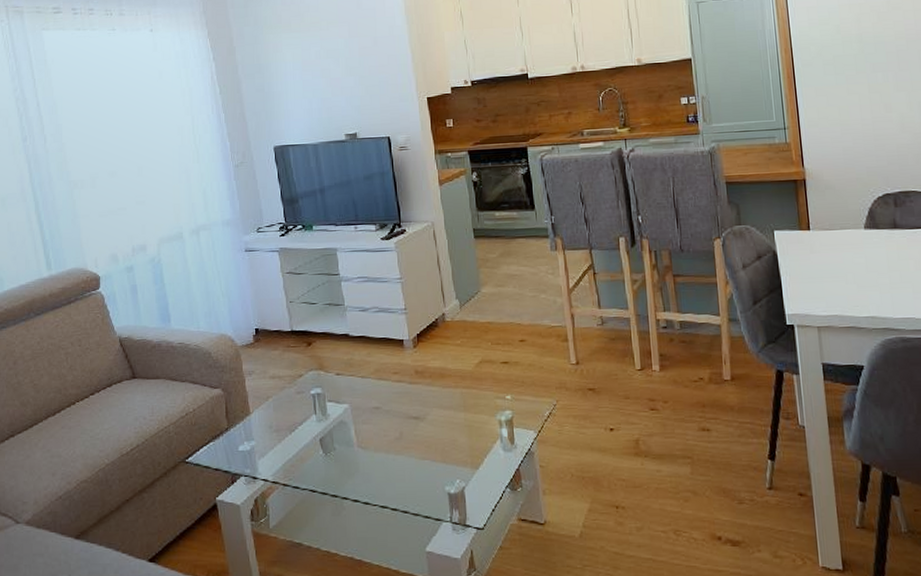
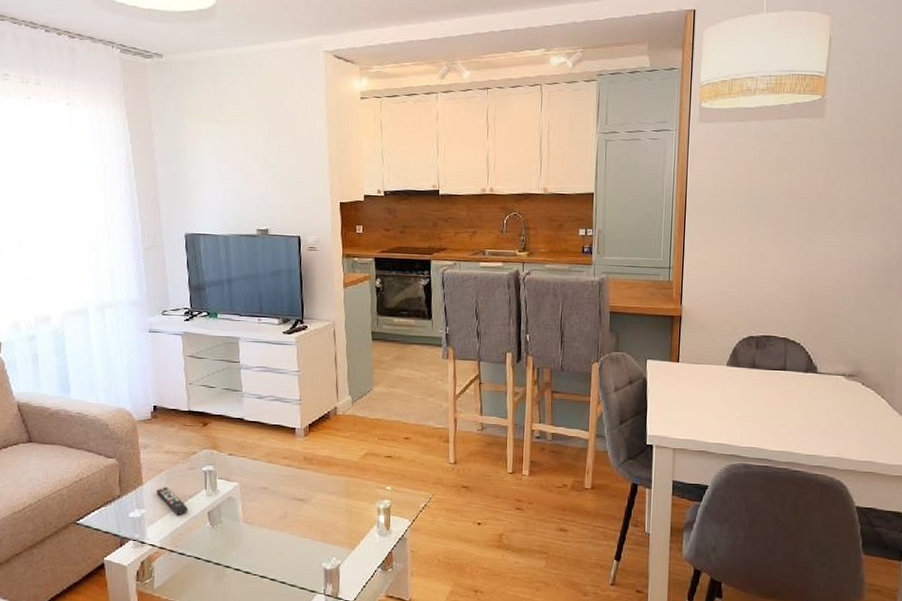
remote control: none [265,414,299,445] -> present [156,486,188,516]

